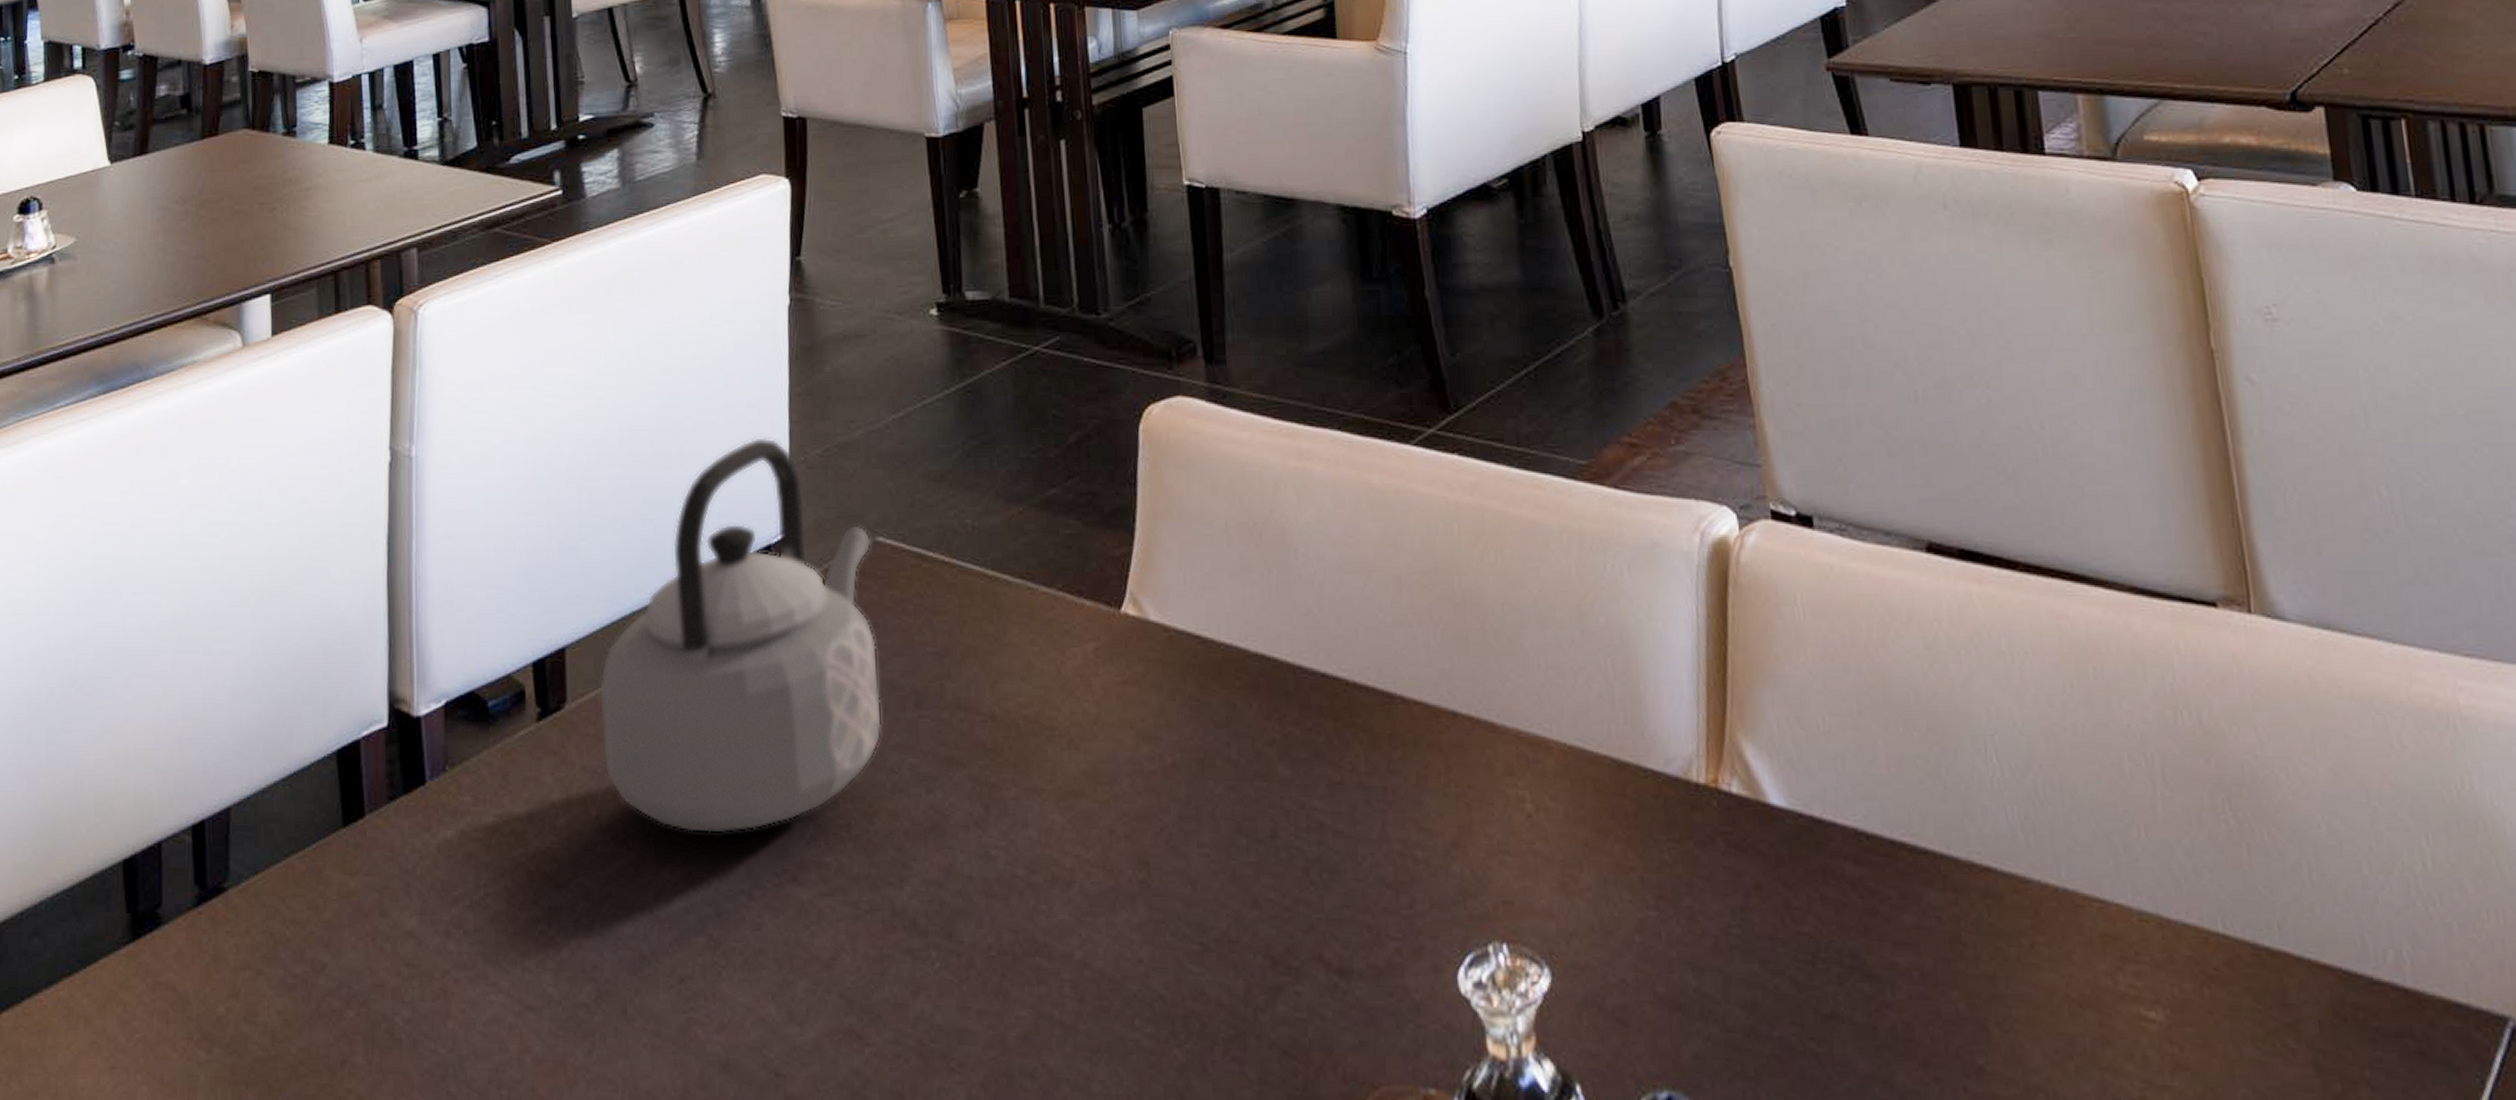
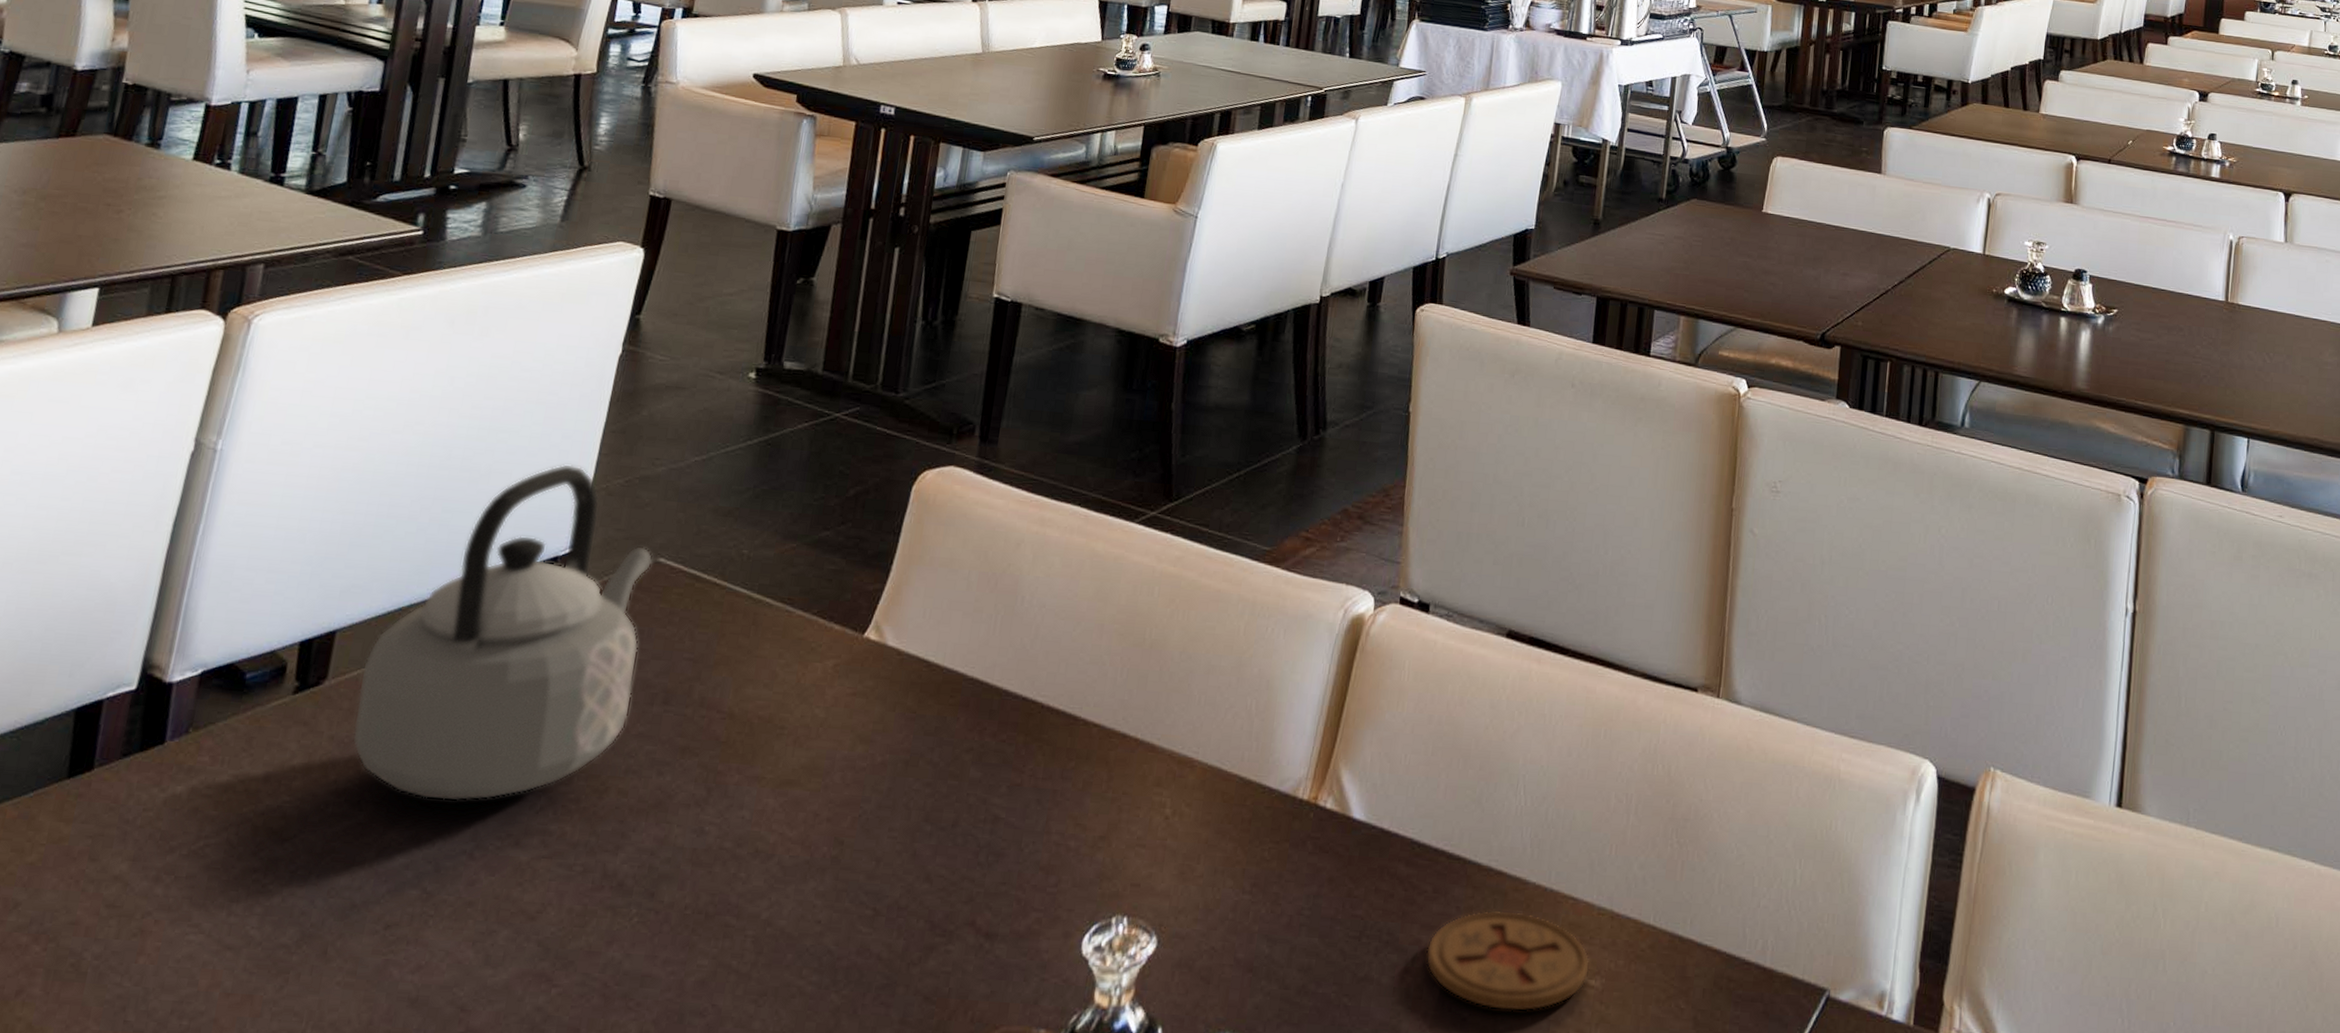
coaster: none [1907,919,2145,1058] -> present [1425,910,1590,1012]

